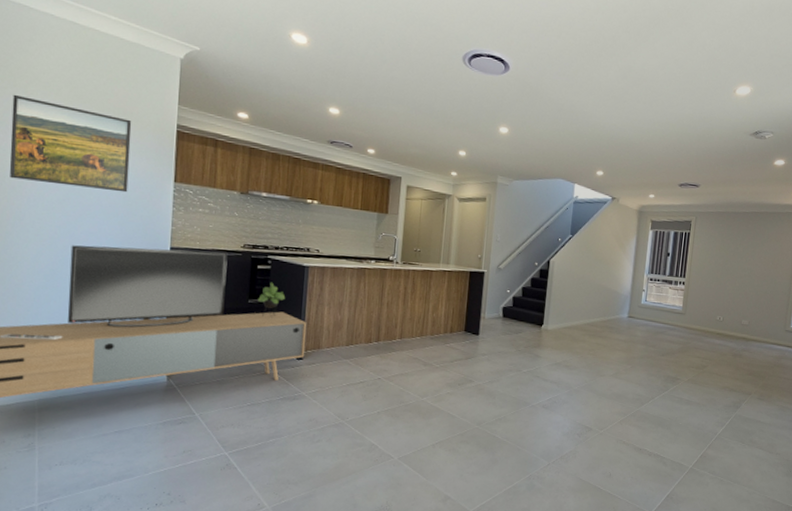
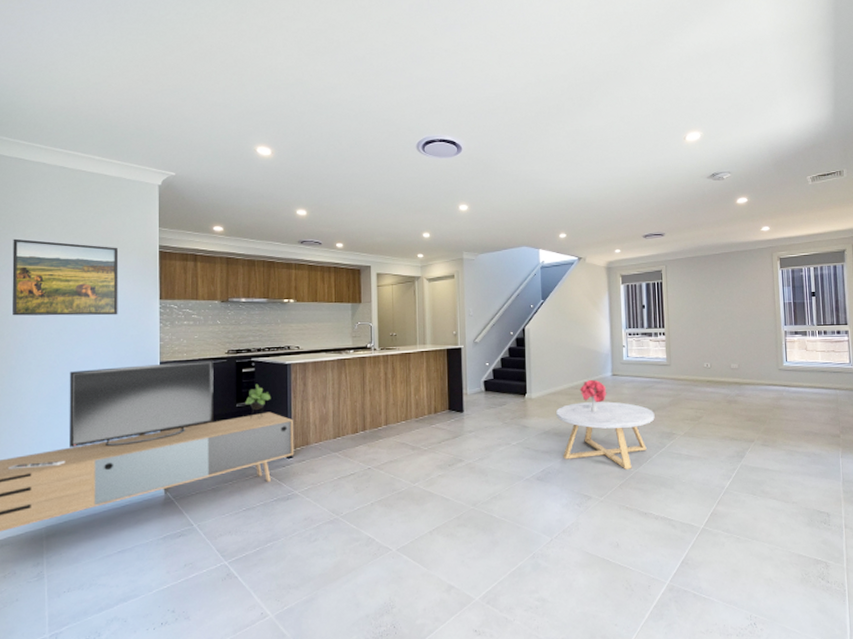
coffee table: none [569,339,663,407] -> present [556,401,655,469]
bouquet: none [595,318,621,350] -> present [579,379,607,412]

